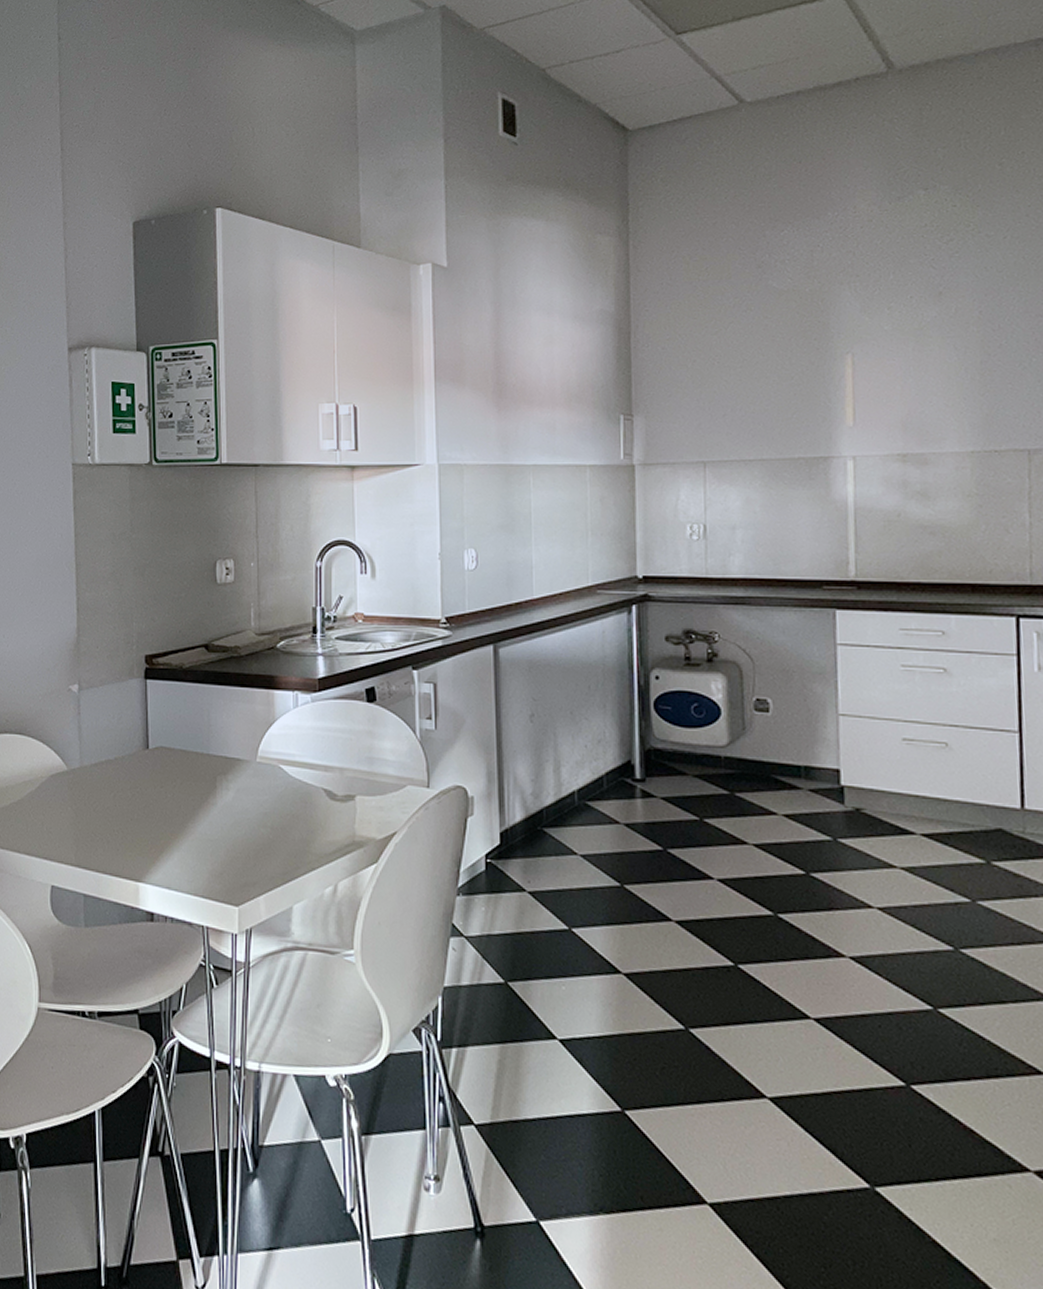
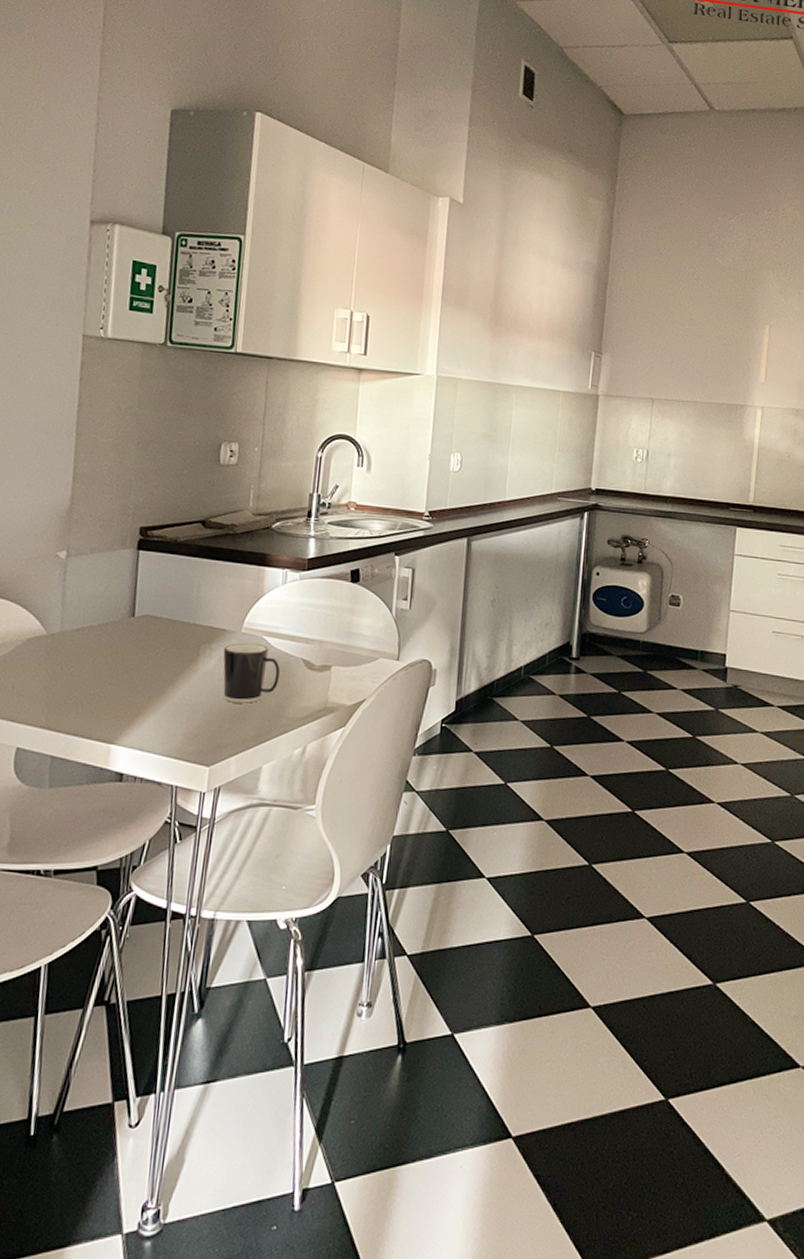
mug: none [240,772,302,838] -> present [223,643,281,703]

